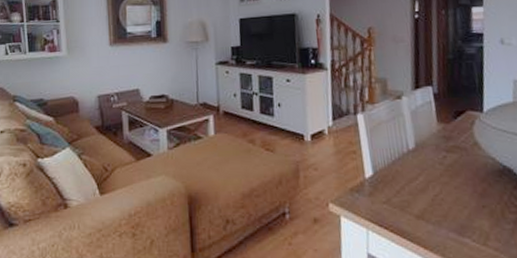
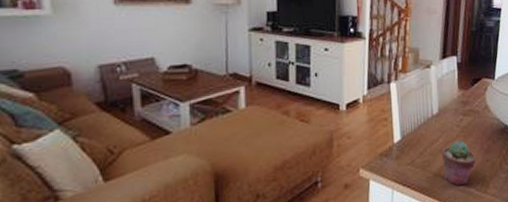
potted succulent: none [423,180,469,234] -> present [441,140,476,186]

